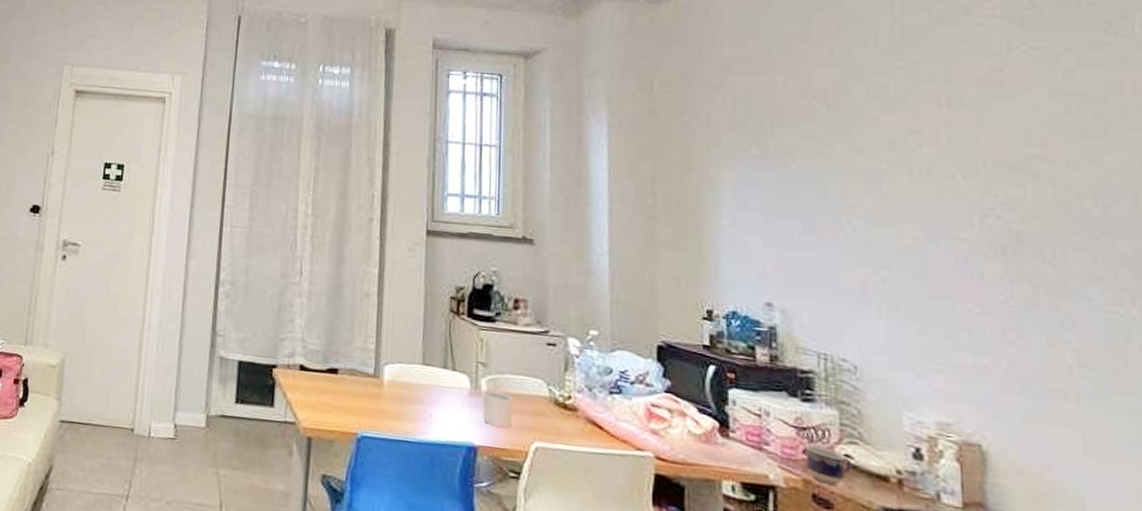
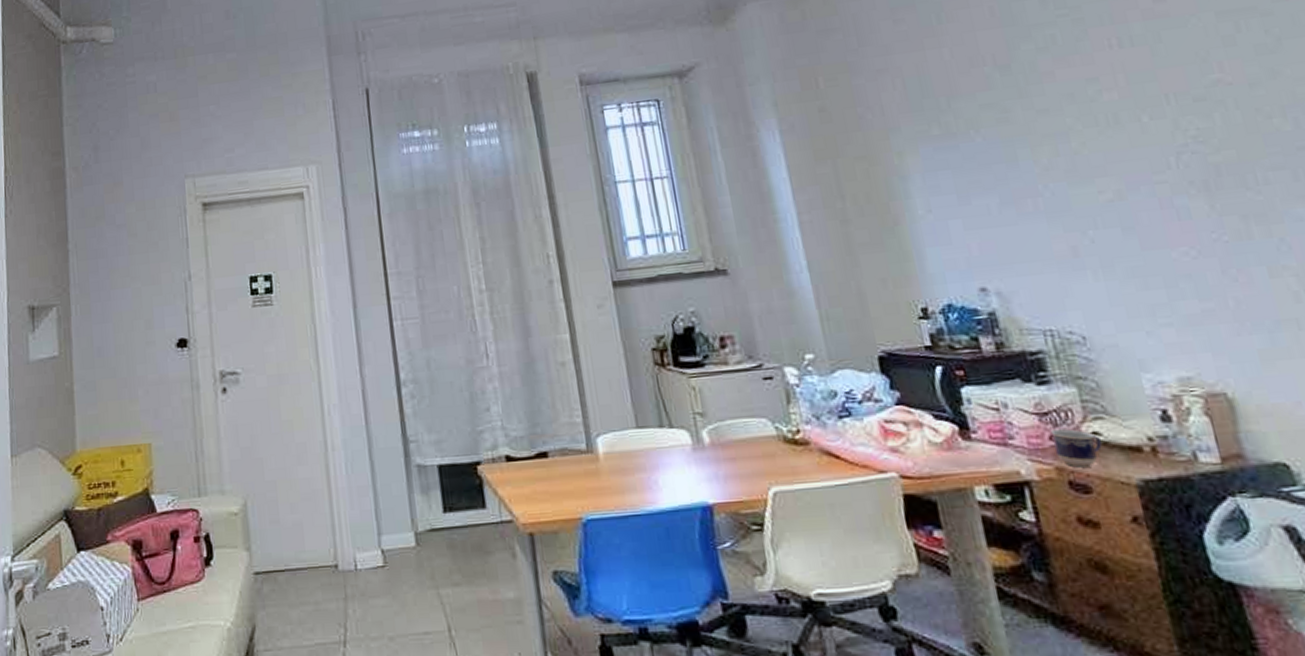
mug: present [482,390,514,428] -> none [706,441,744,479]

